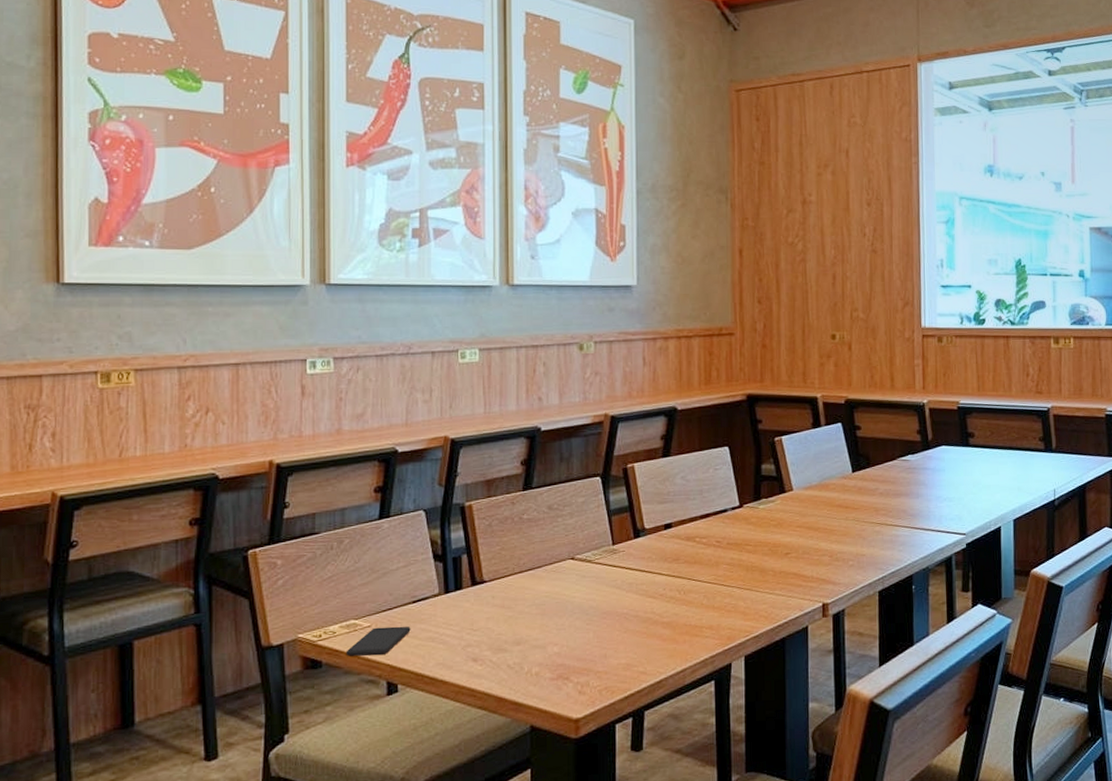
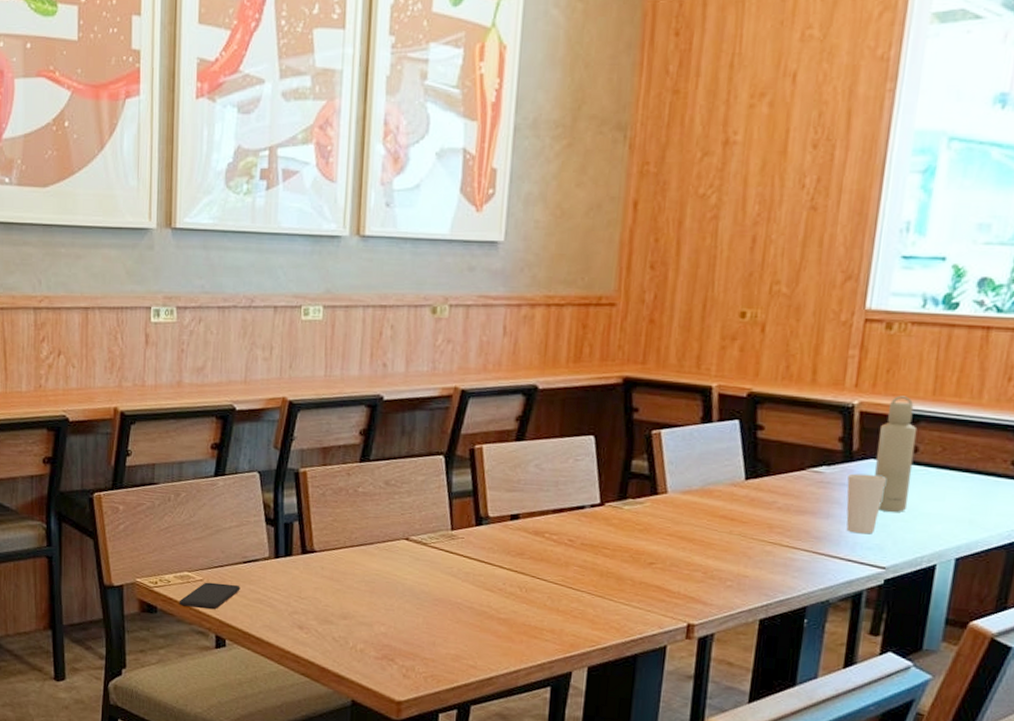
cup: none [928,458,955,508] -> present [846,473,886,535]
bottle: none [945,393,974,487] -> present [874,395,918,512]

